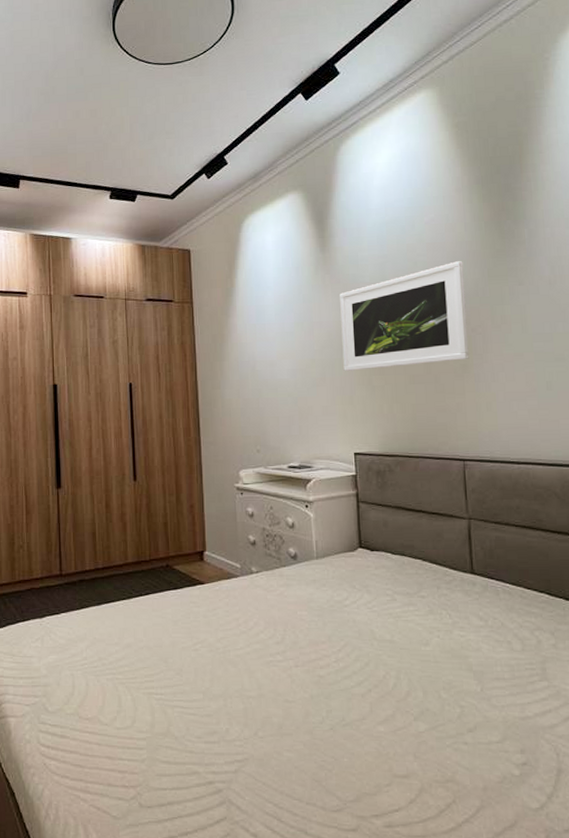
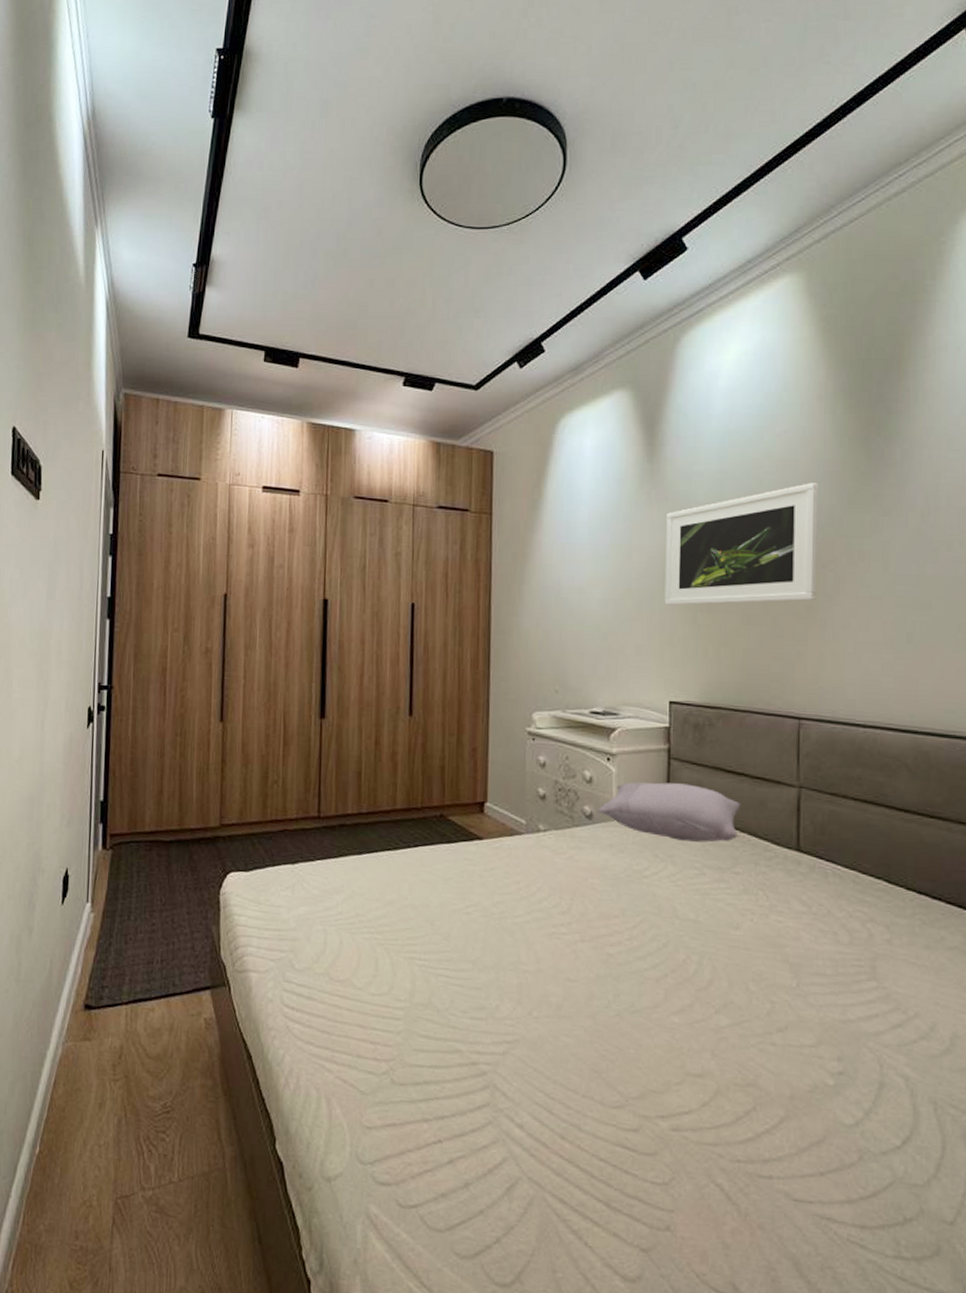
pillow: none [301,523,421,572] -> present [598,782,741,843]

